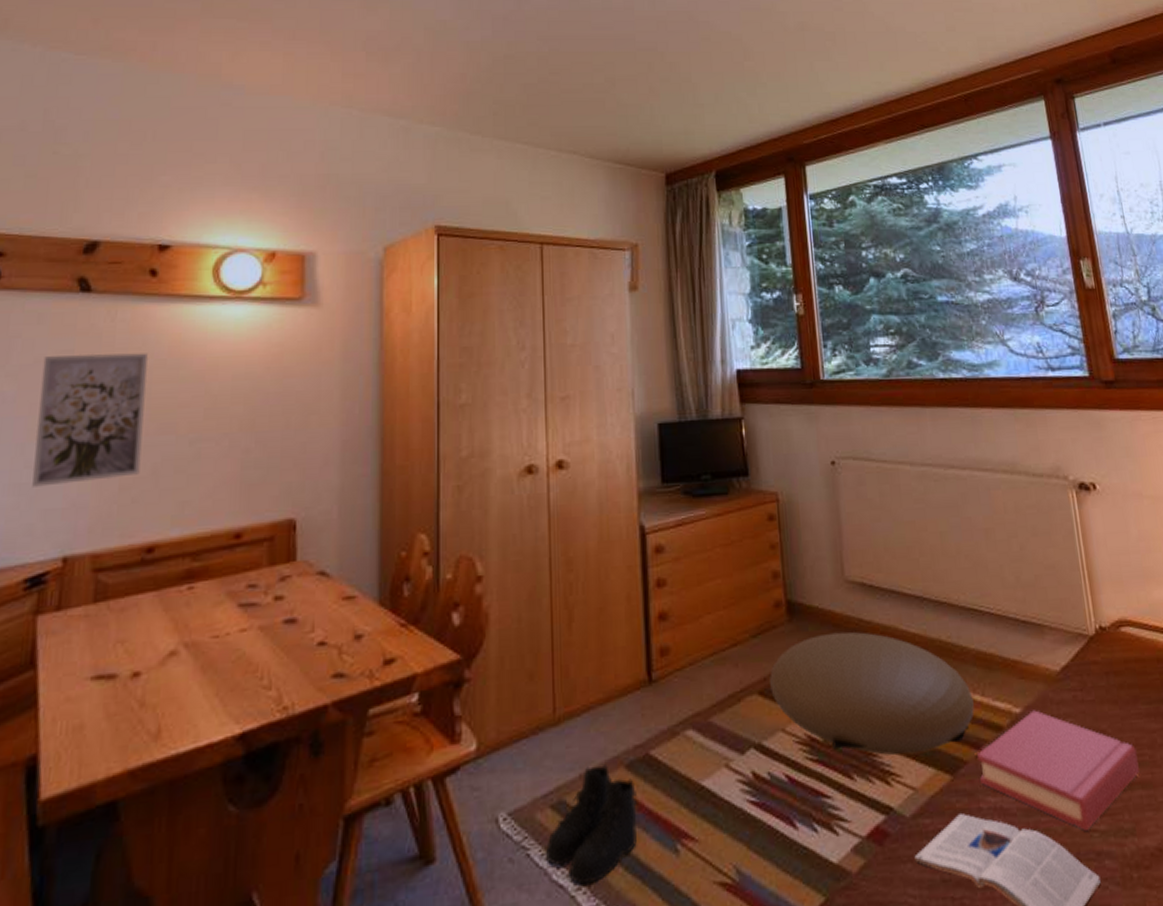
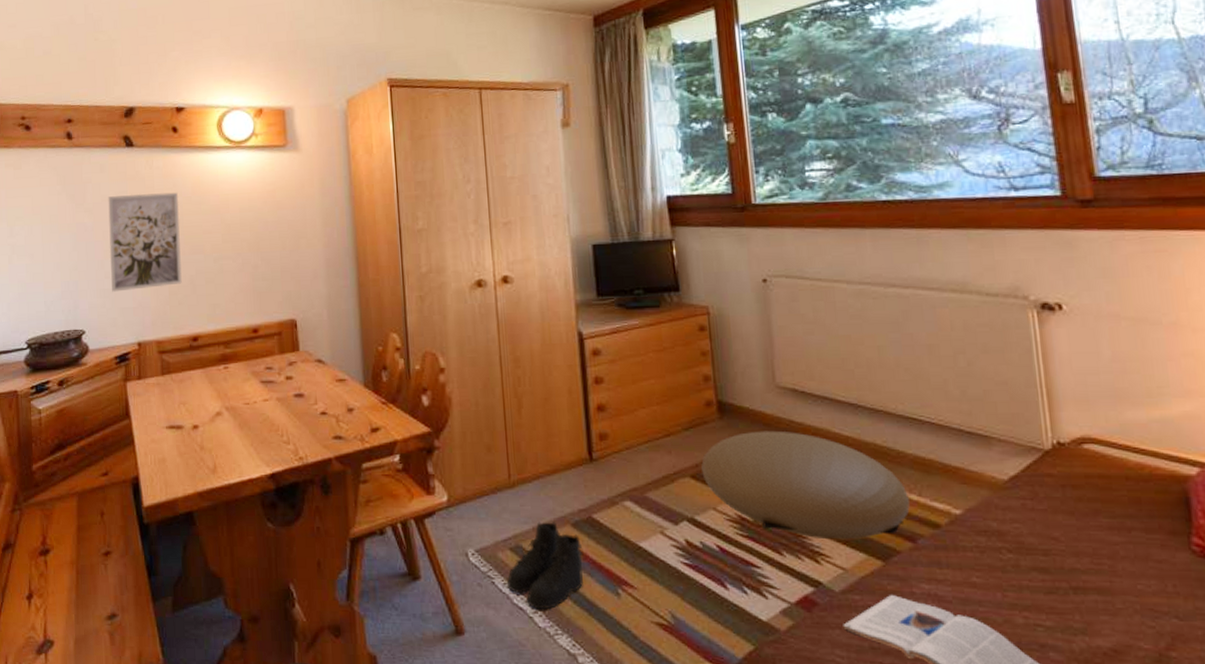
hardback book: present [976,710,1140,831] -> none [910,513,1096,624]

